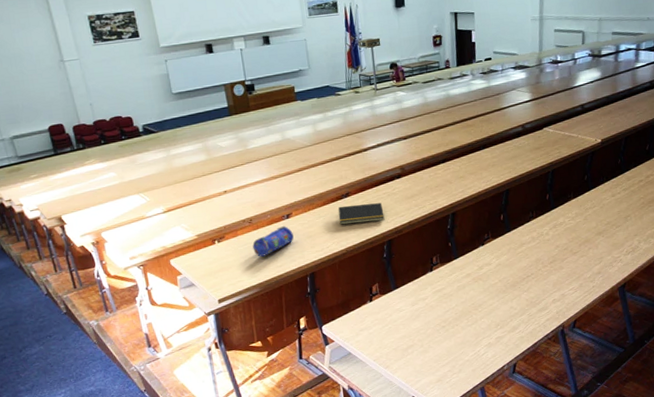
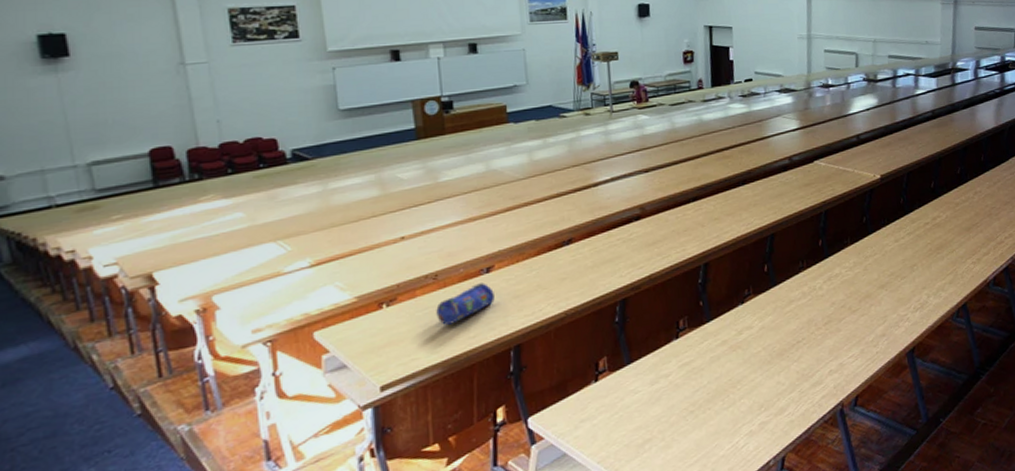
notepad: present [338,203,385,225] -> none [556,251,618,281]

